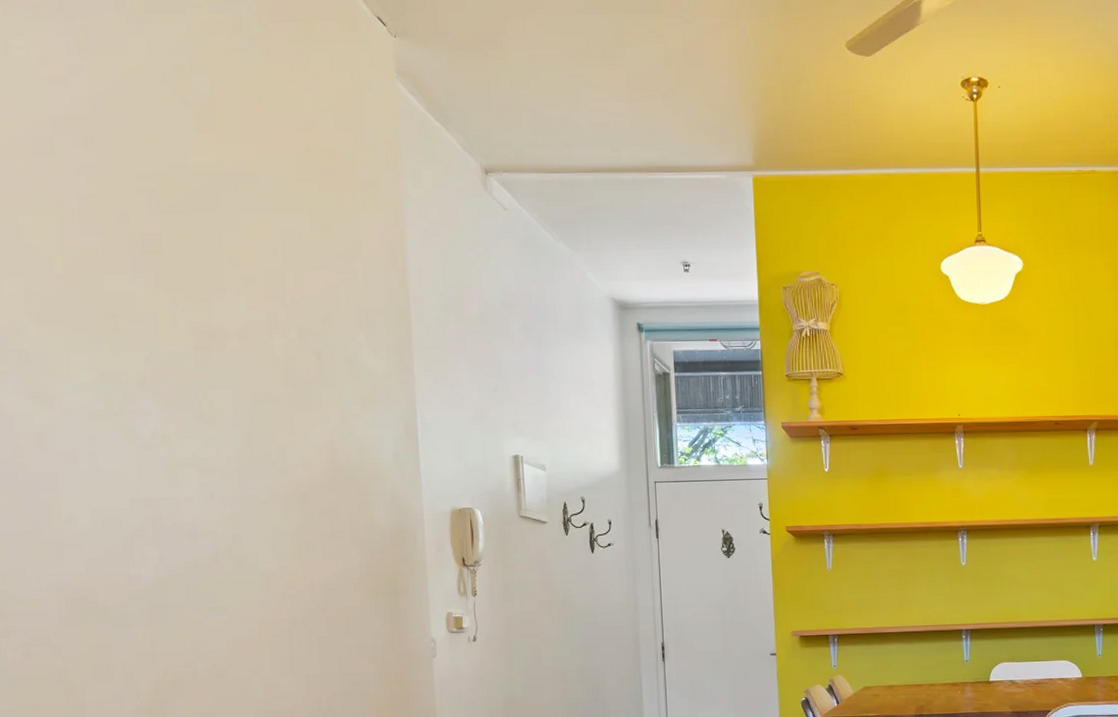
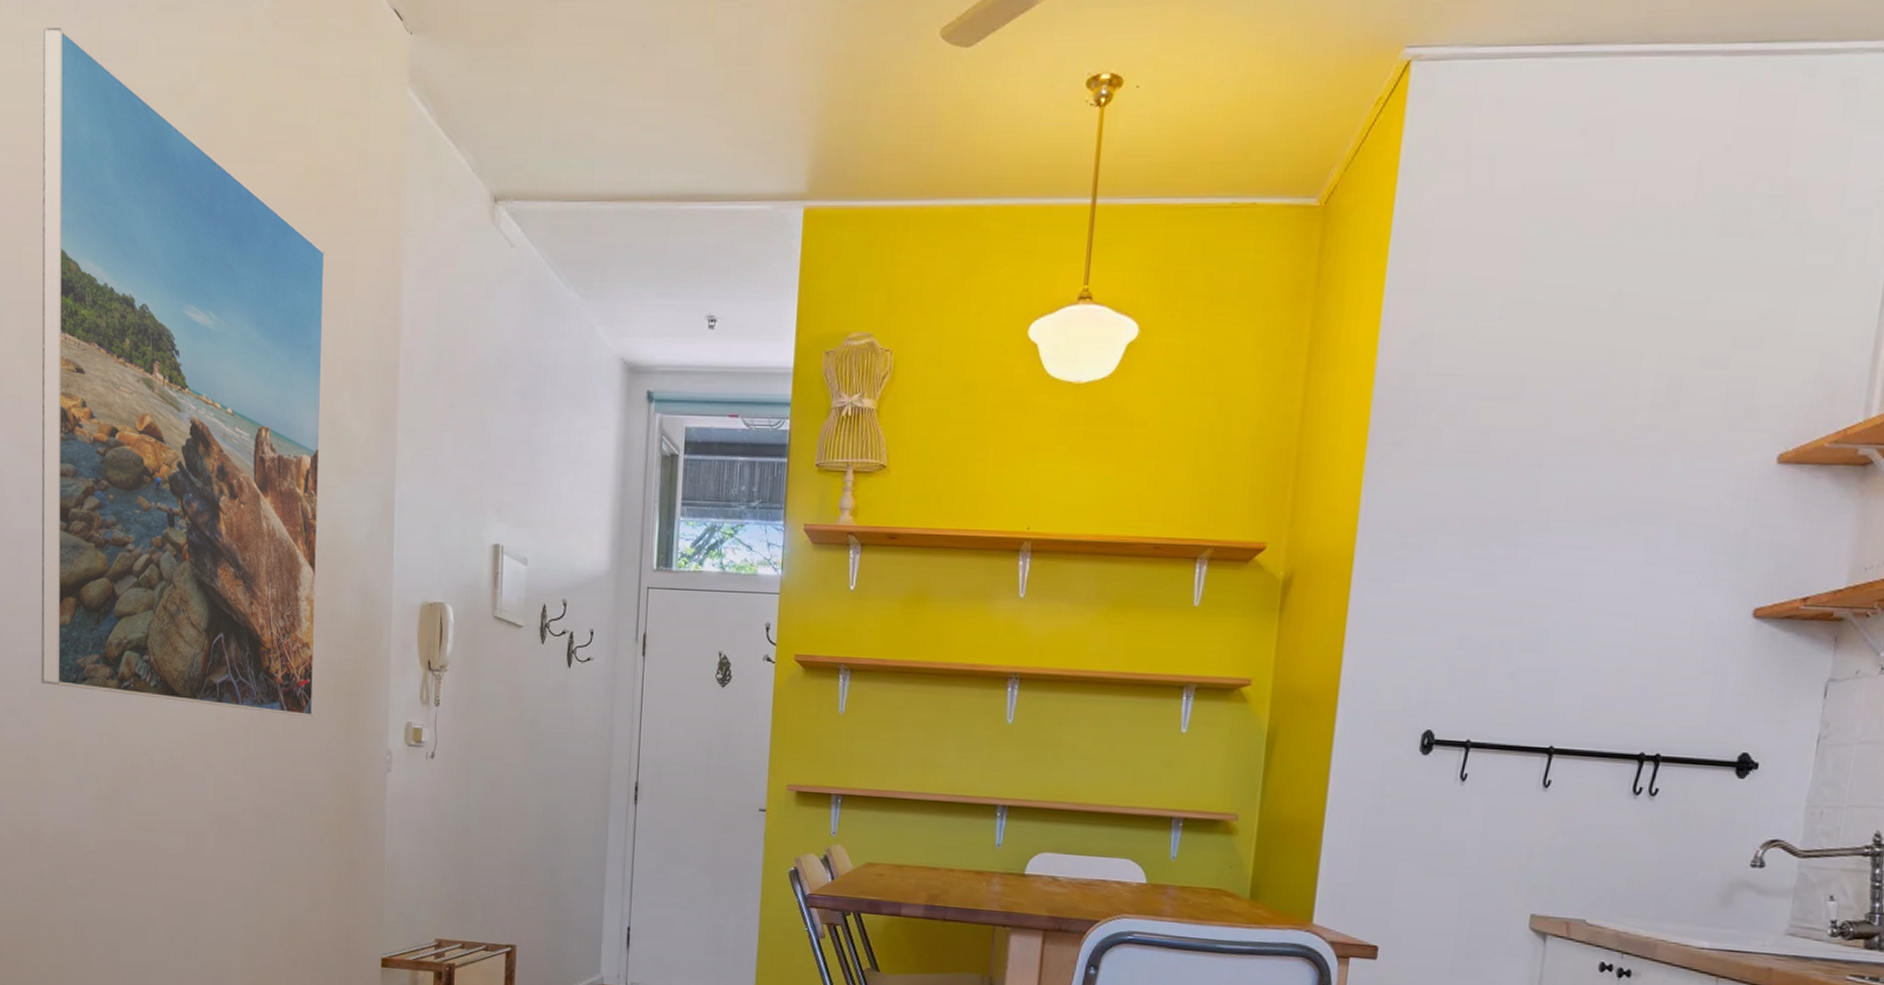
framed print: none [26,24,355,617] -> present [41,27,325,717]

